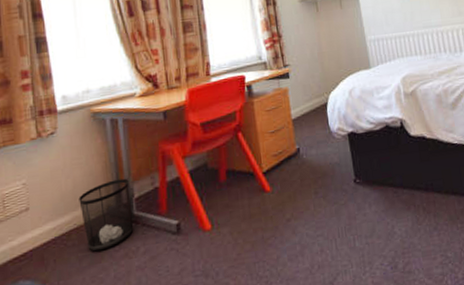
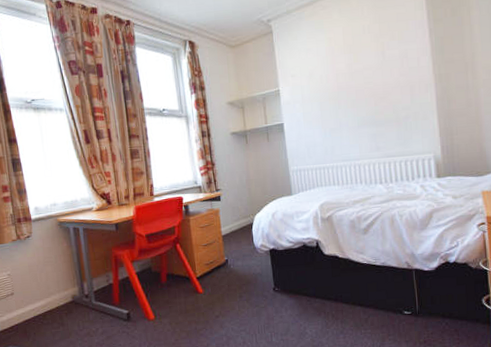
waste bin: present [79,178,134,252] -> none [51,275,94,330]

